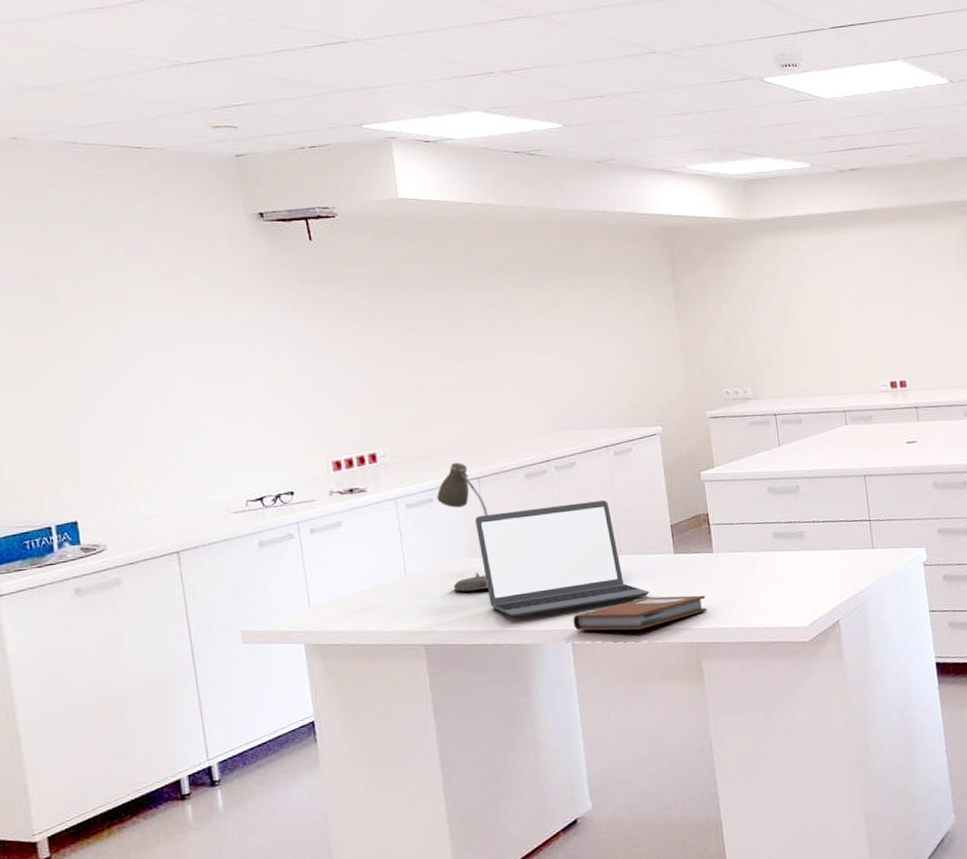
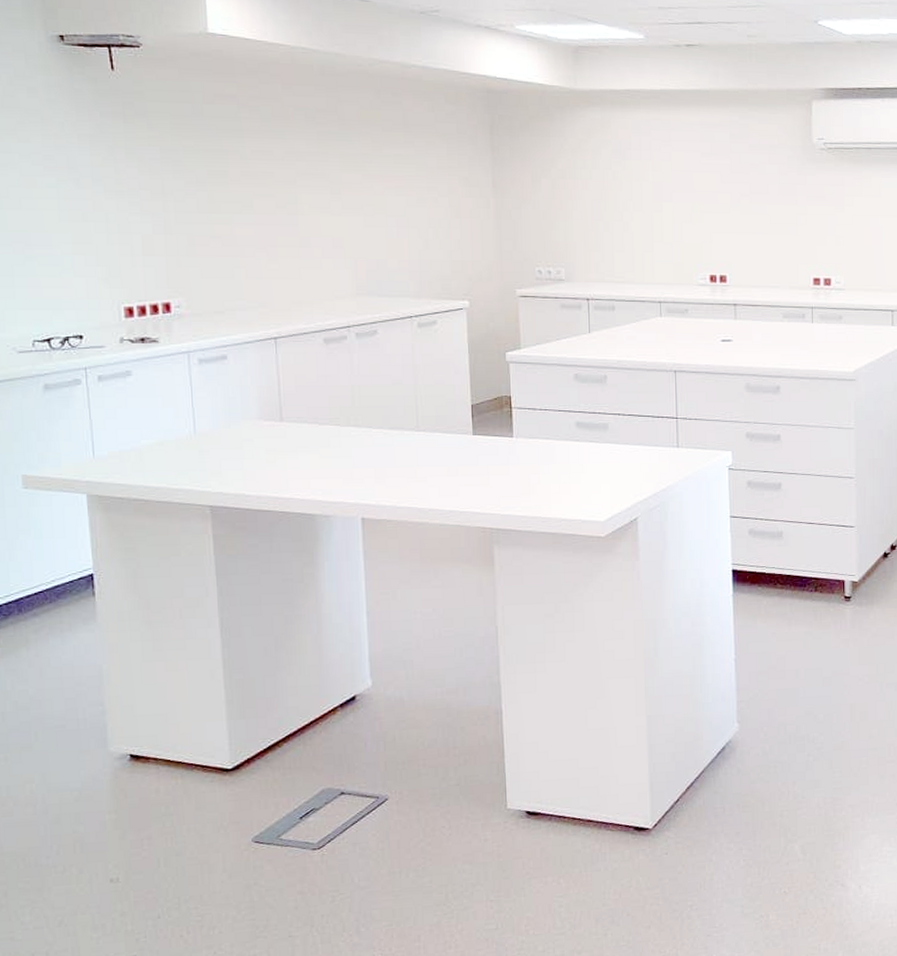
desk lamp: present [437,462,488,592] -> none [231,319,284,454]
laptop: present [475,500,650,617] -> none [270,373,445,485]
notebook: present [573,595,707,631] -> none [364,477,503,510]

